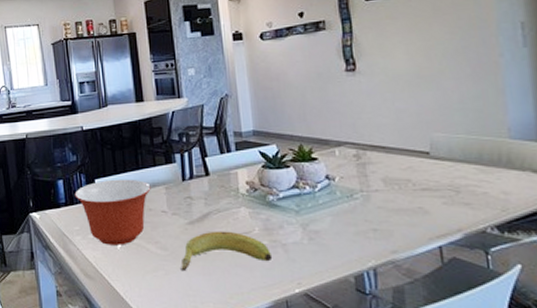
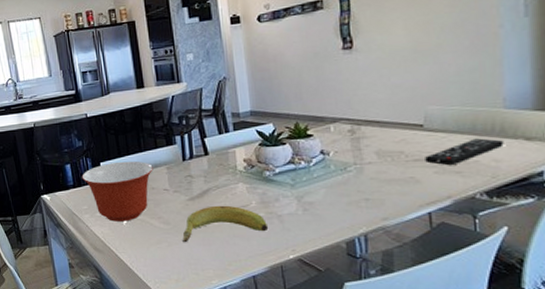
remote control: none [433,169,512,197] -> present [425,138,504,166]

